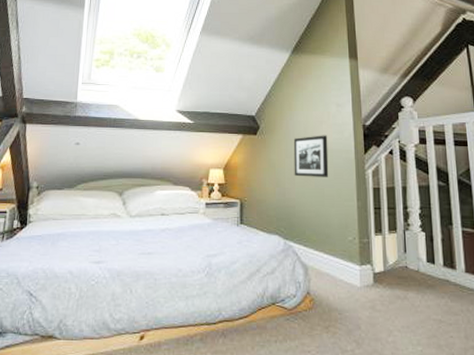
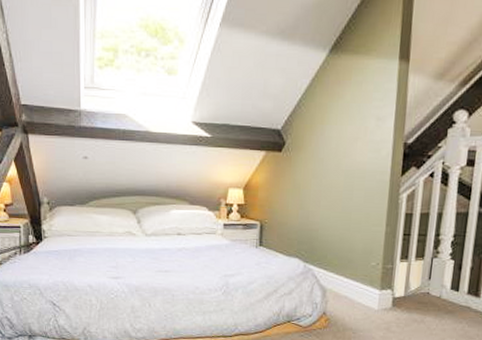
picture frame: present [293,135,329,177] -> none [320,153,362,201]

